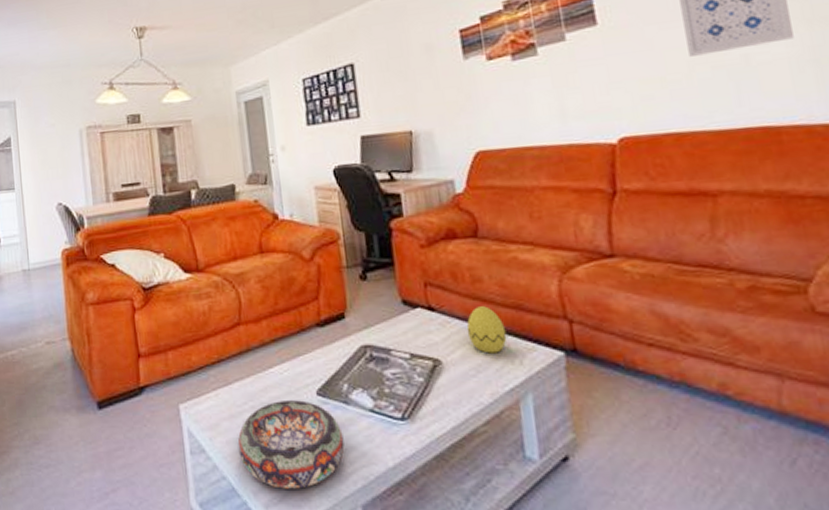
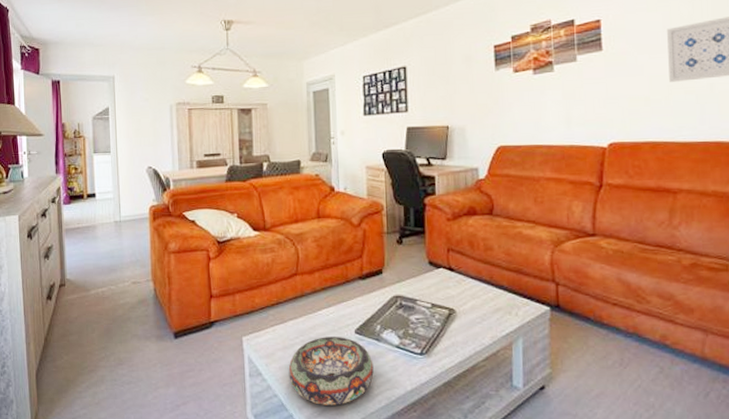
decorative egg: present [466,306,507,354] -> none [477,269,508,306]

